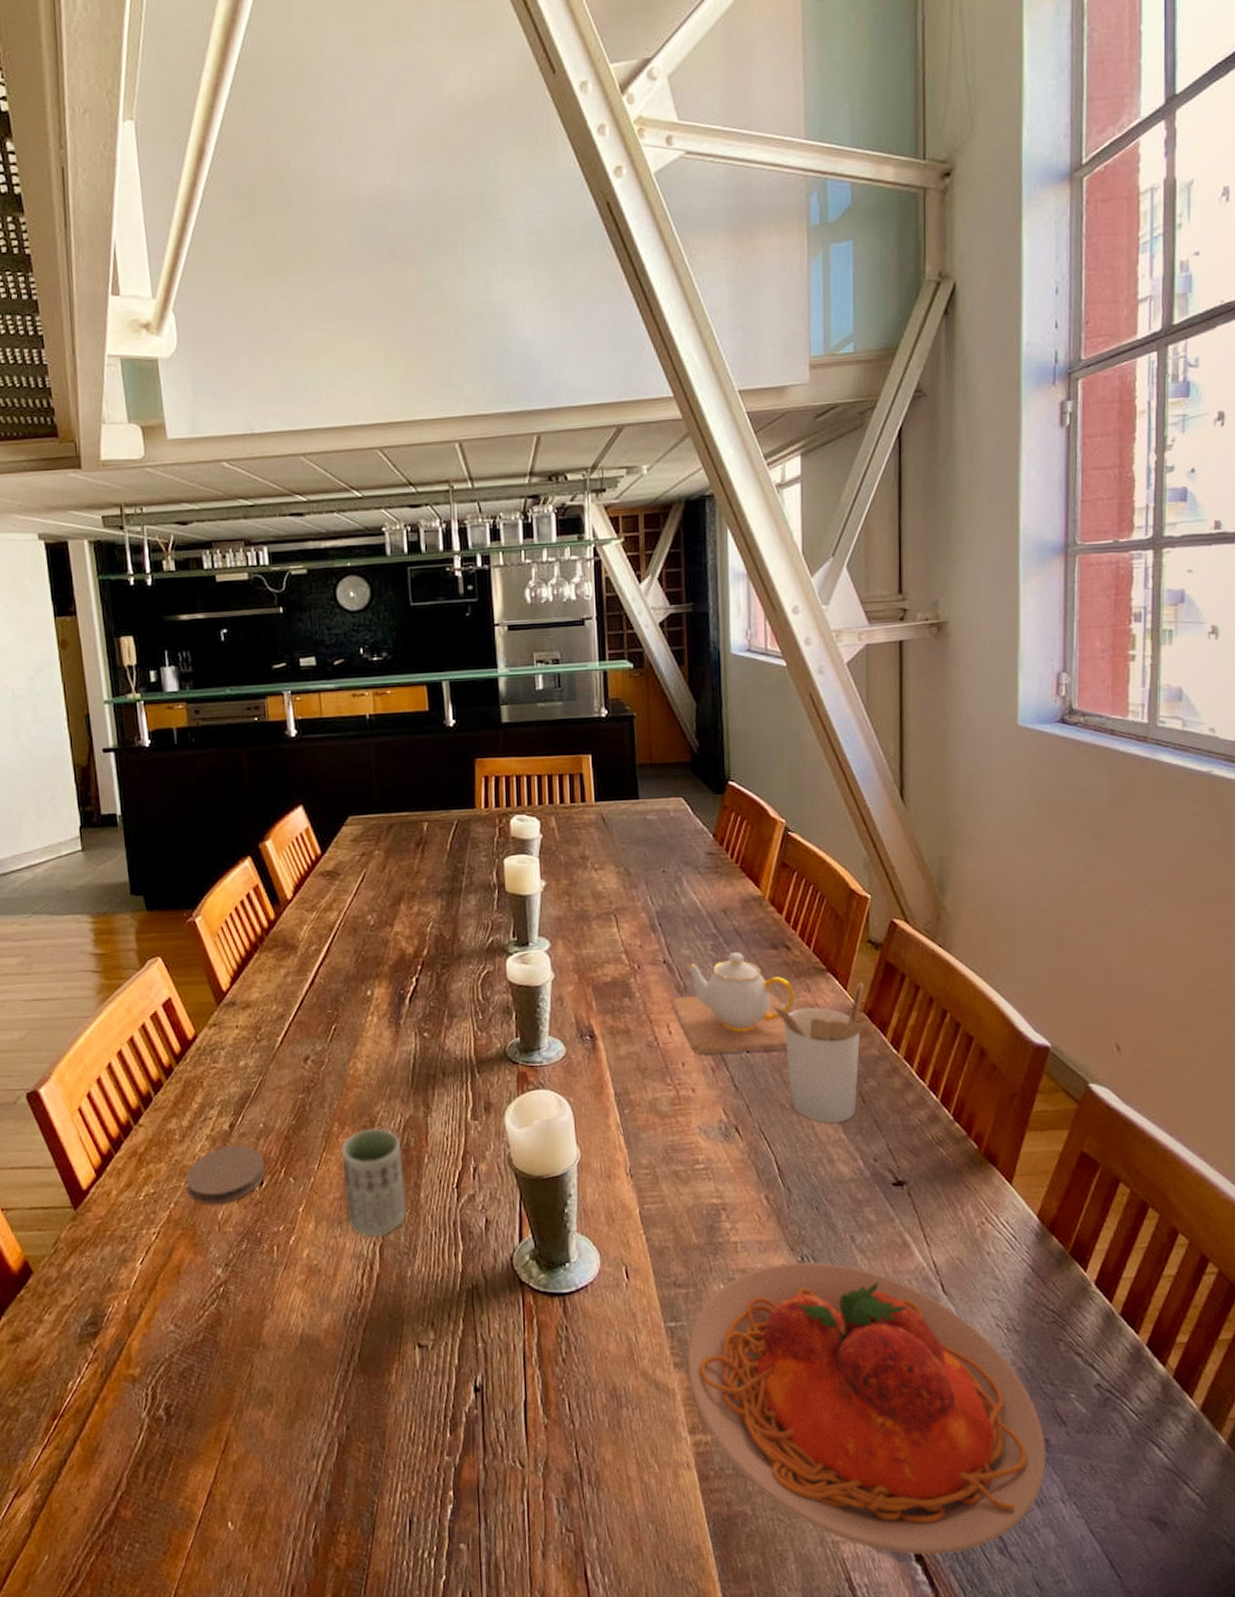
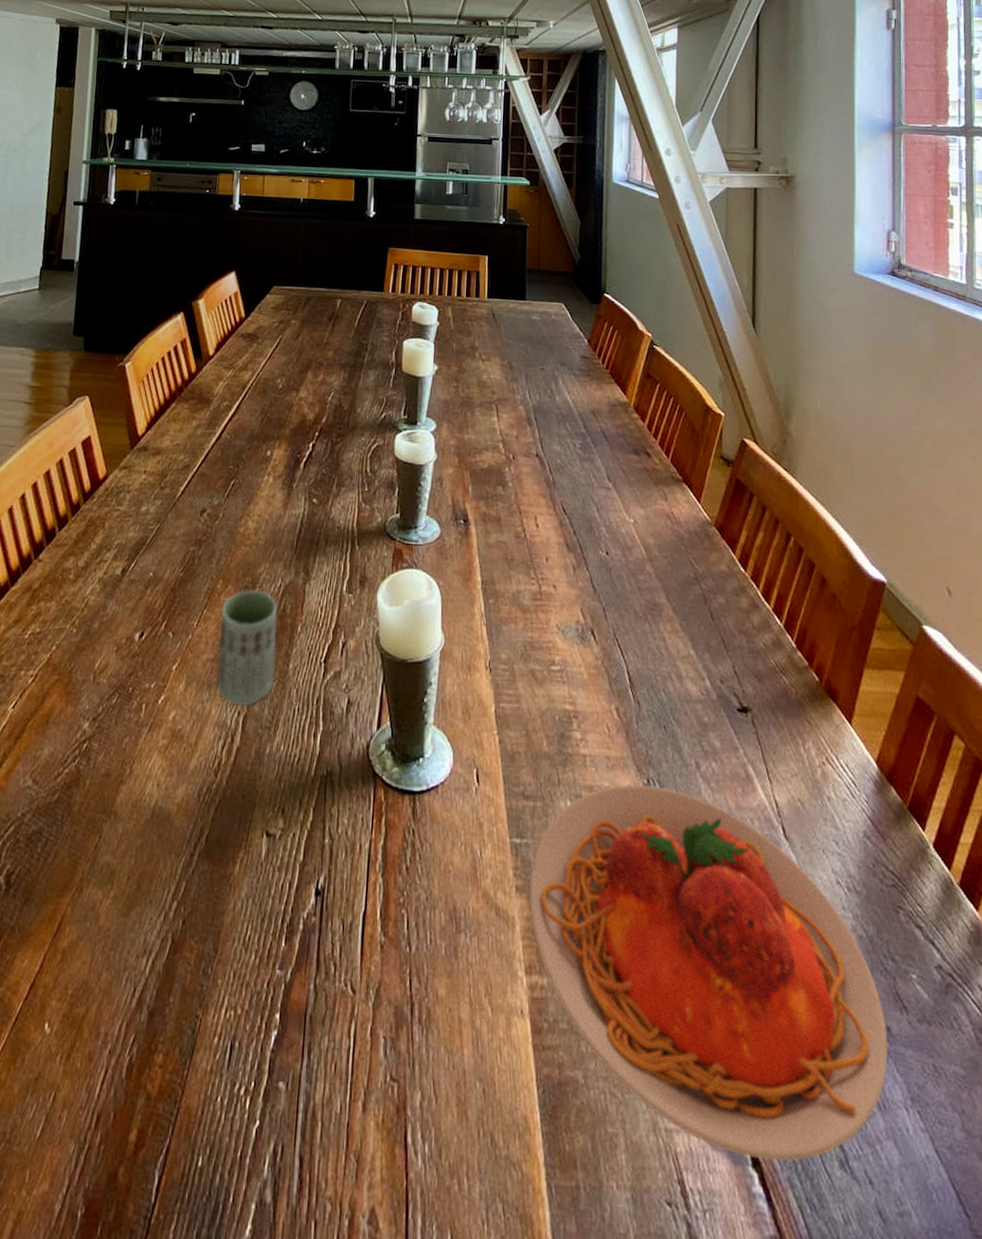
coaster: present [186,1145,266,1205] -> none [70,591,149,653]
teapot: present [672,952,795,1055] -> none [540,453,653,557]
utensil holder: present [772,982,871,1123] -> none [632,496,722,637]

